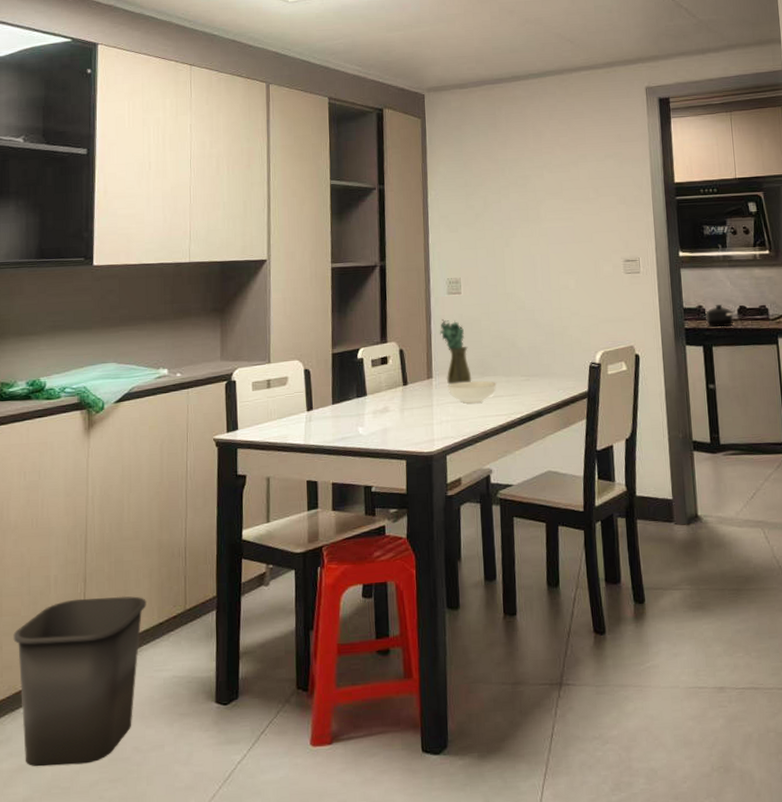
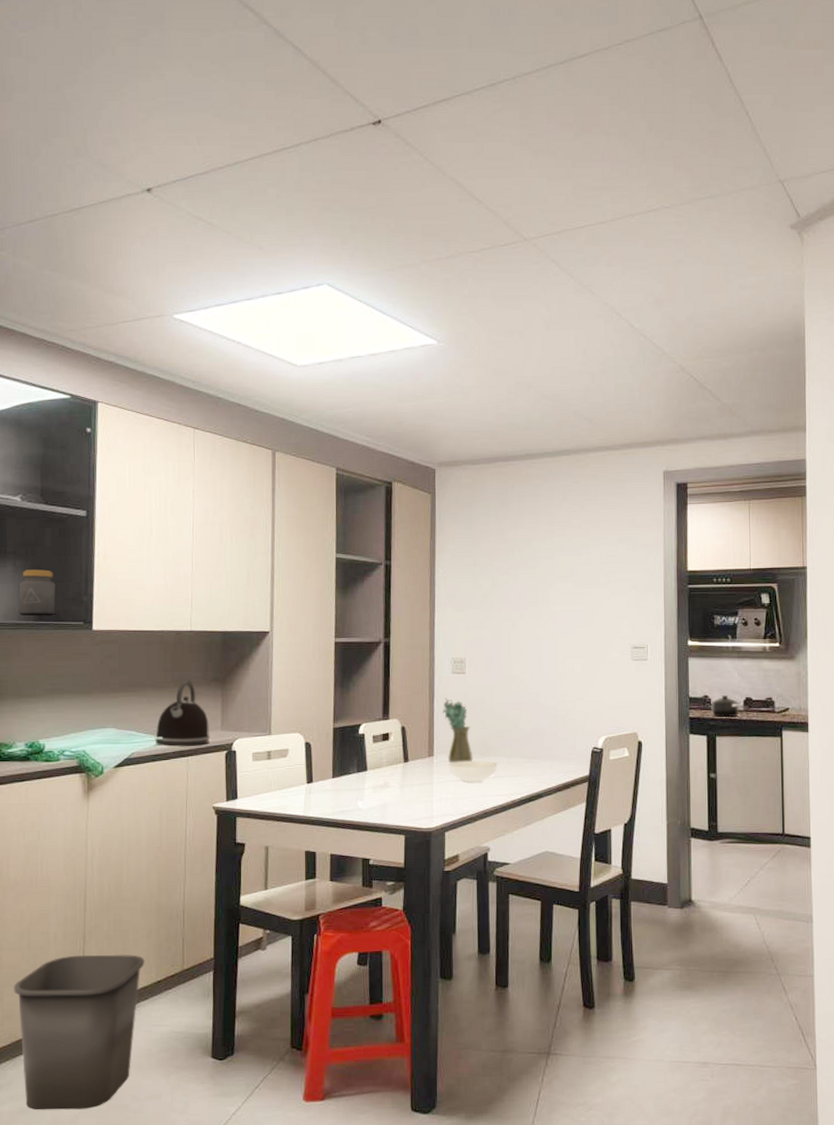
jar: none [21,208,57,255] -> present [19,569,56,617]
kettle: none [154,311,210,380] -> present [154,680,210,748]

